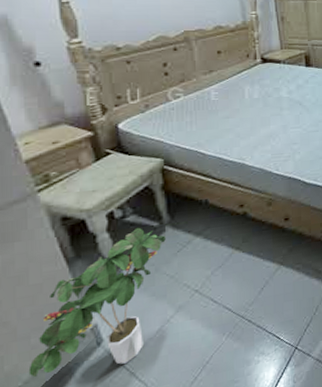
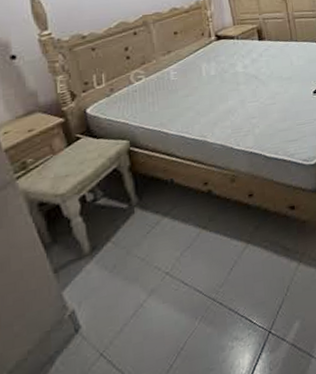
potted plant: present [28,227,166,377] -> none [12,210,135,366]

